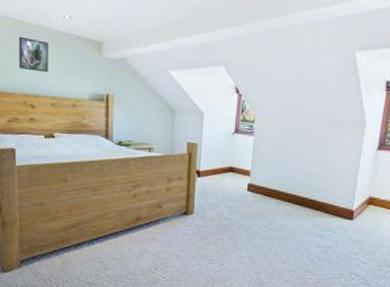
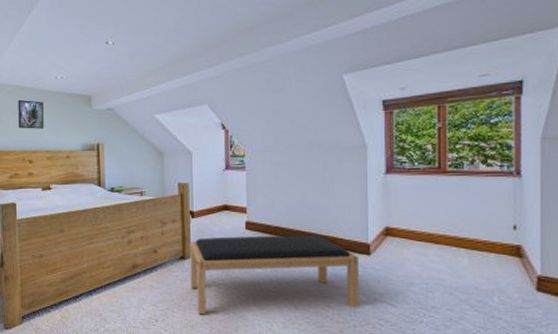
bench: none [191,196,343,265] -> present [190,235,359,315]

